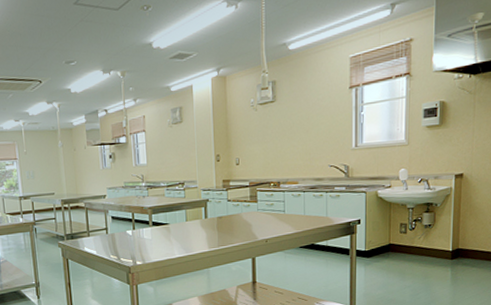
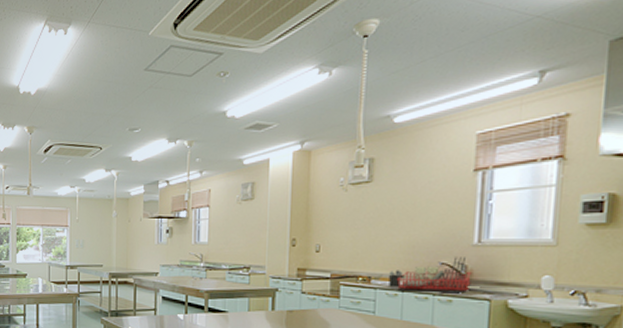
dish rack: none [293,159,352,193] -> present [389,257,472,294]

